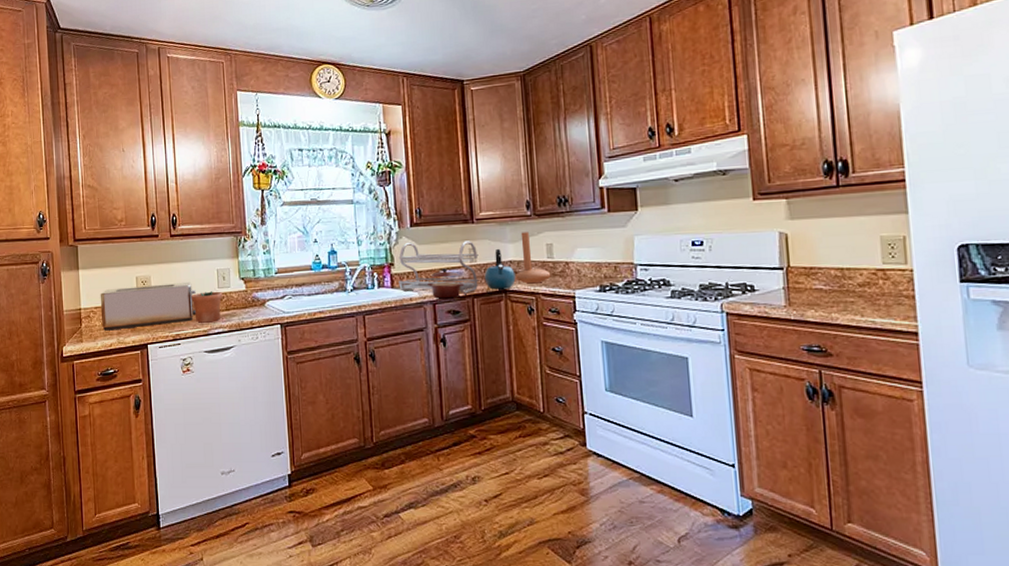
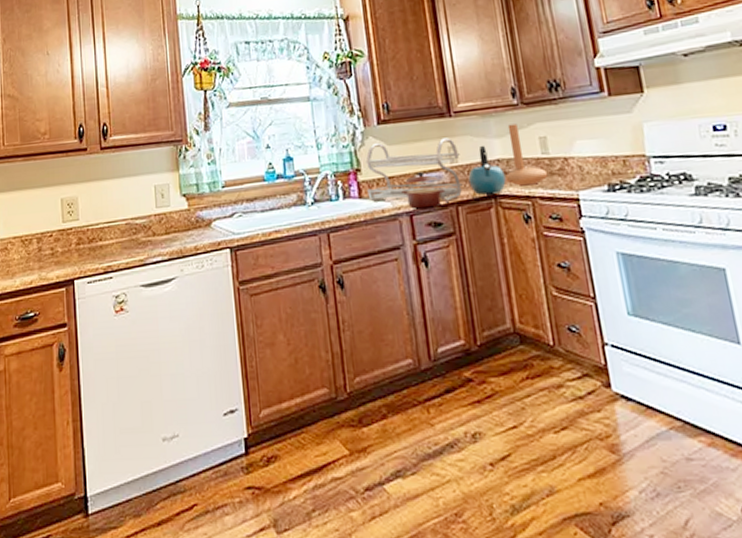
toaster: present [100,283,196,331] -> none [19,203,130,265]
planter: present [190,291,223,323] -> none [124,211,162,251]

